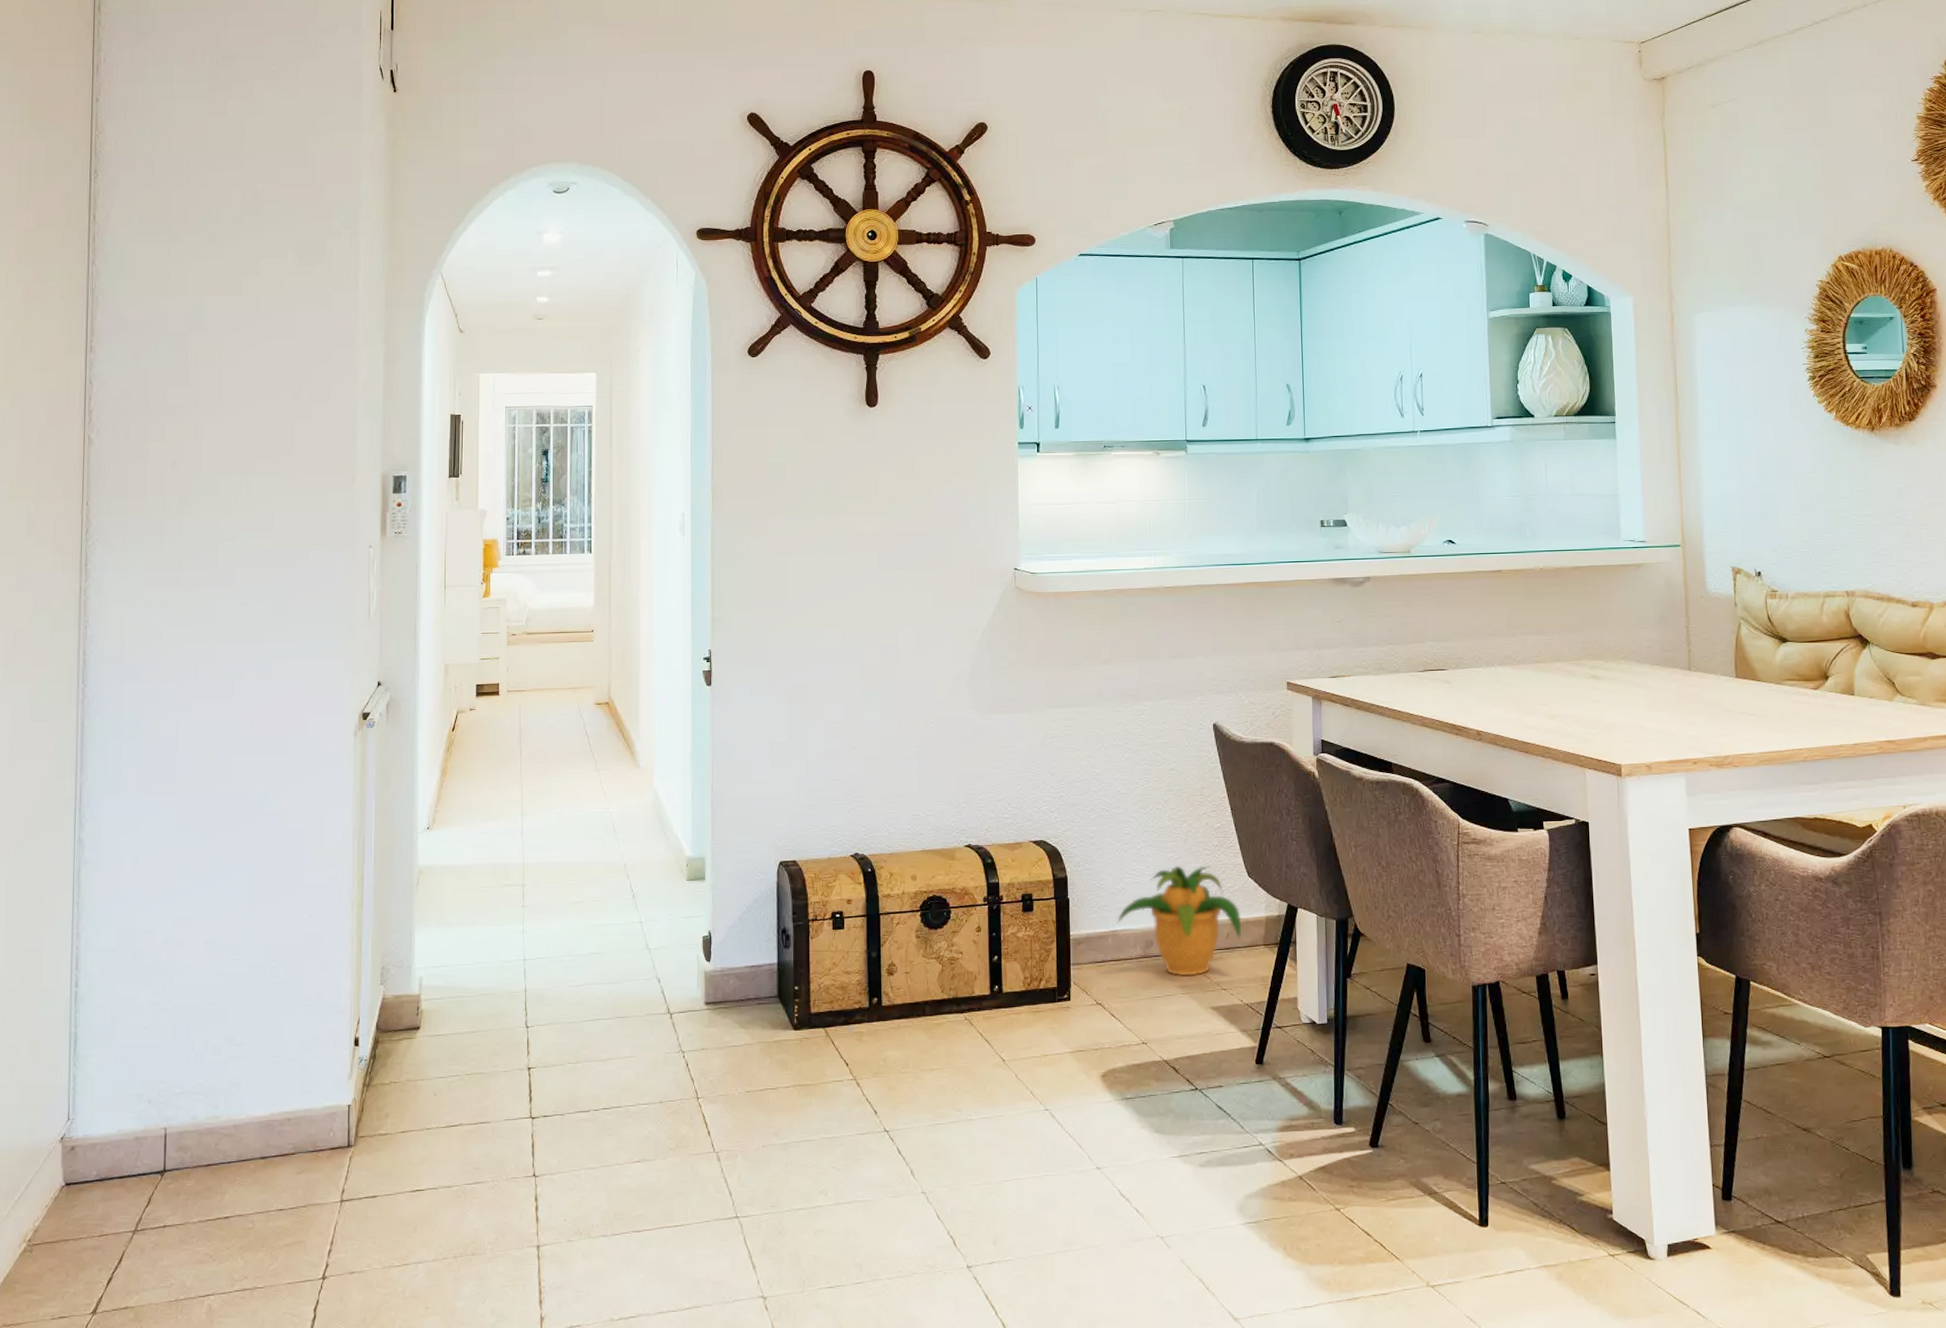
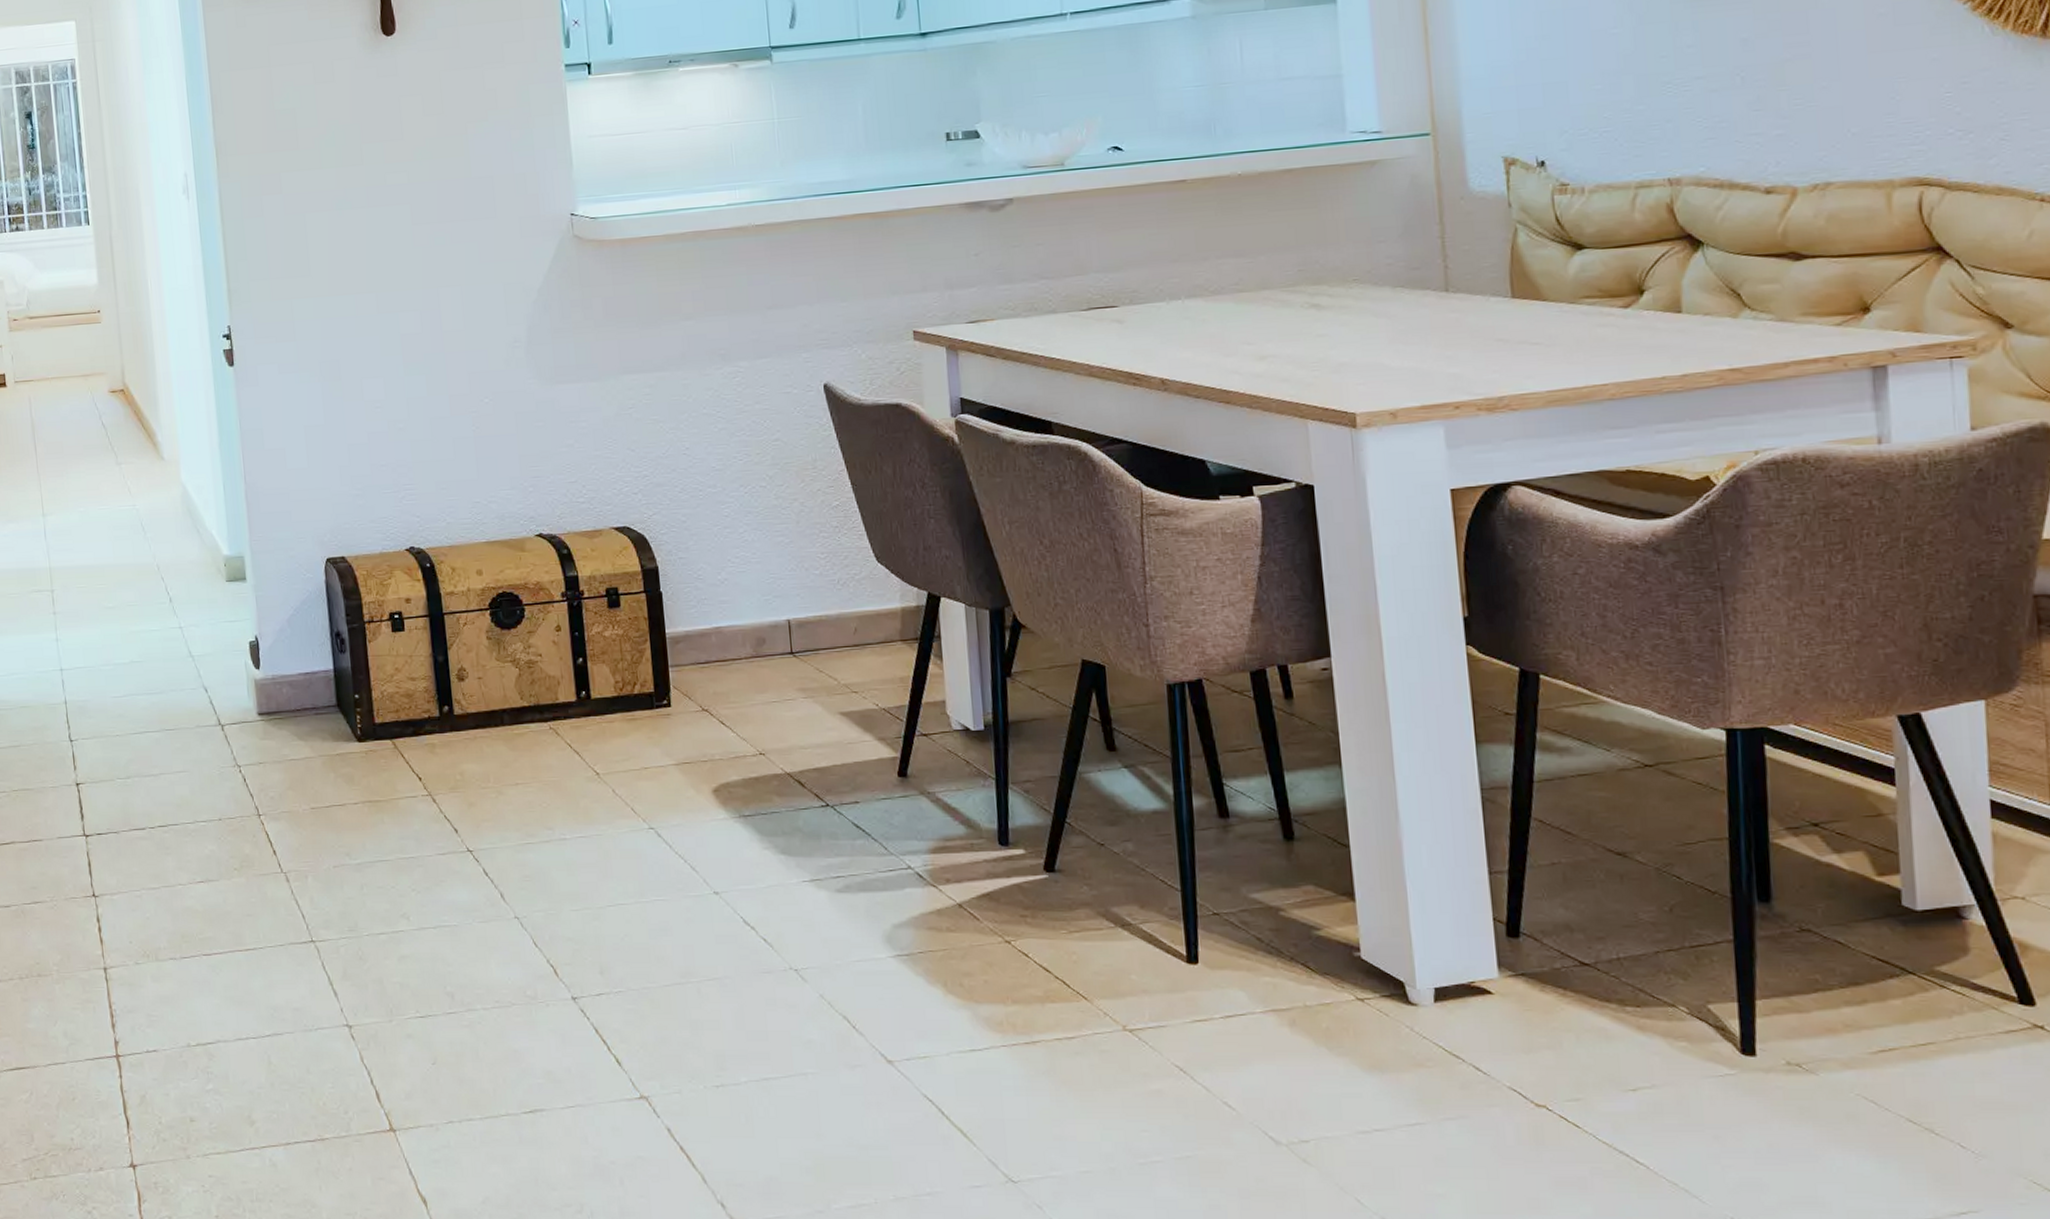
potted plant: present [1117,865,1242,977] -> none [720,550,873,678]

